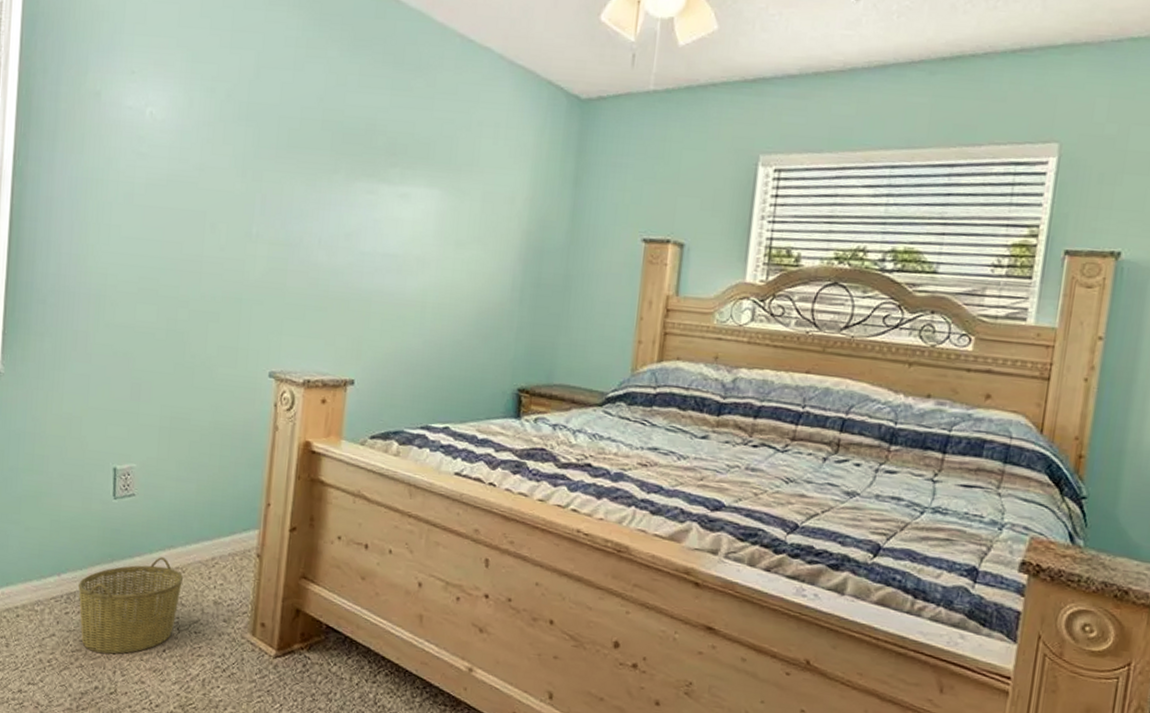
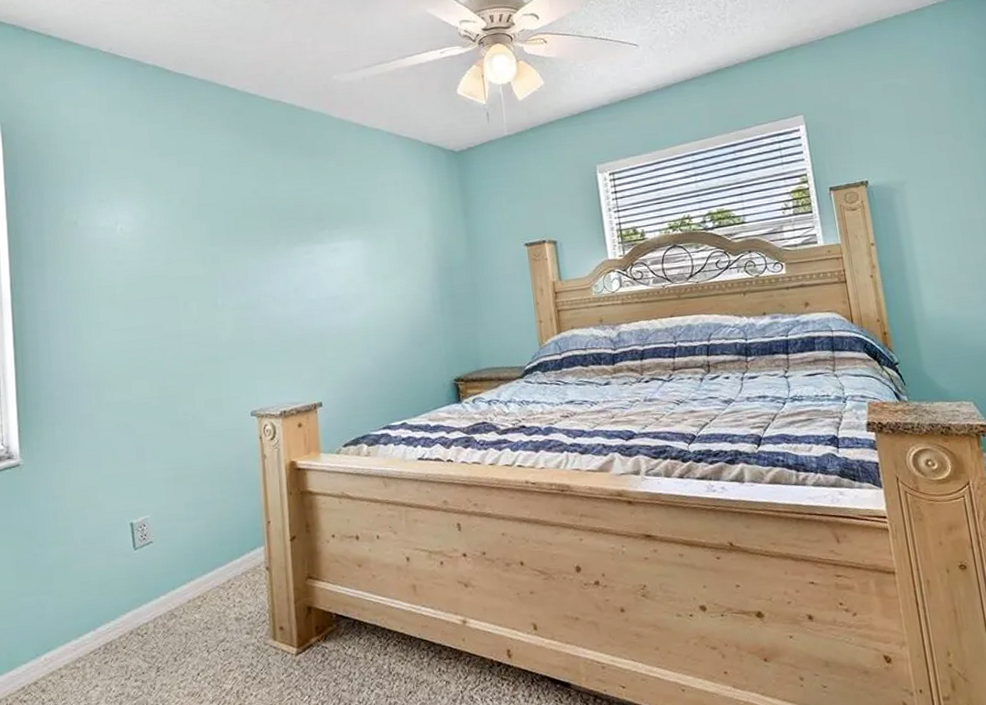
basket: present [78,557,184,655] -> none [113,590,206,692]

